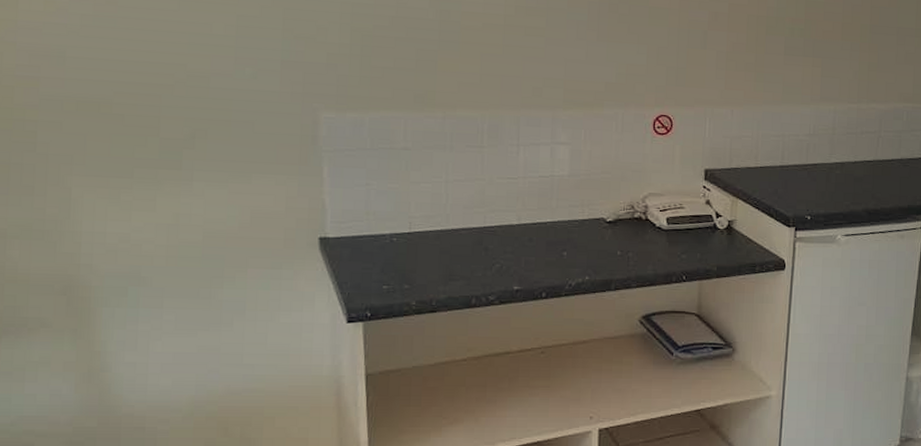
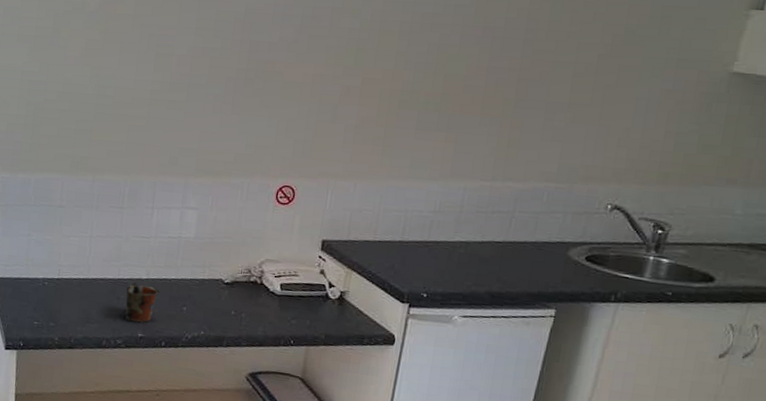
mug: none [495,230,536,273] -> present [125,283,161,322]

